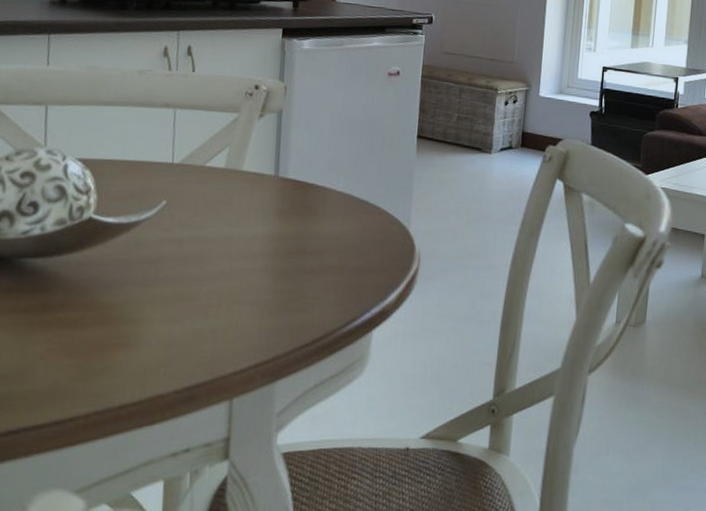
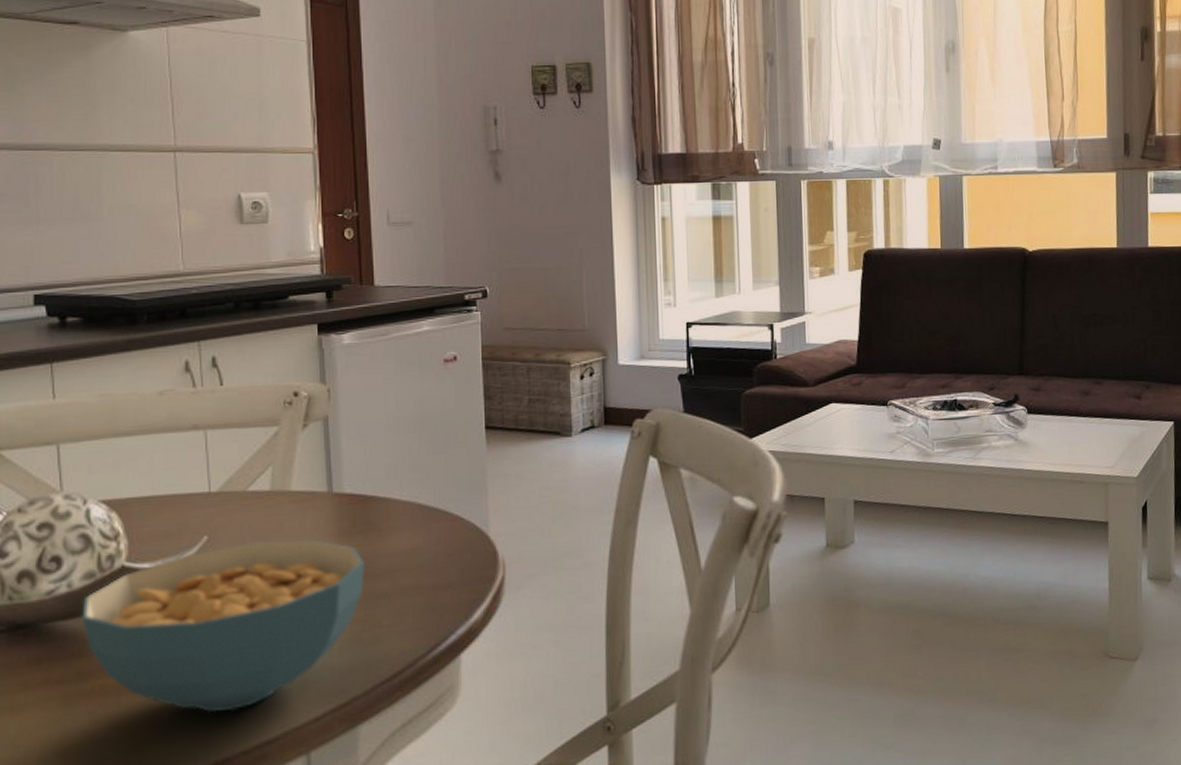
cereal bowl: none [49,211,299,355] -> present [81,540,365,713]

